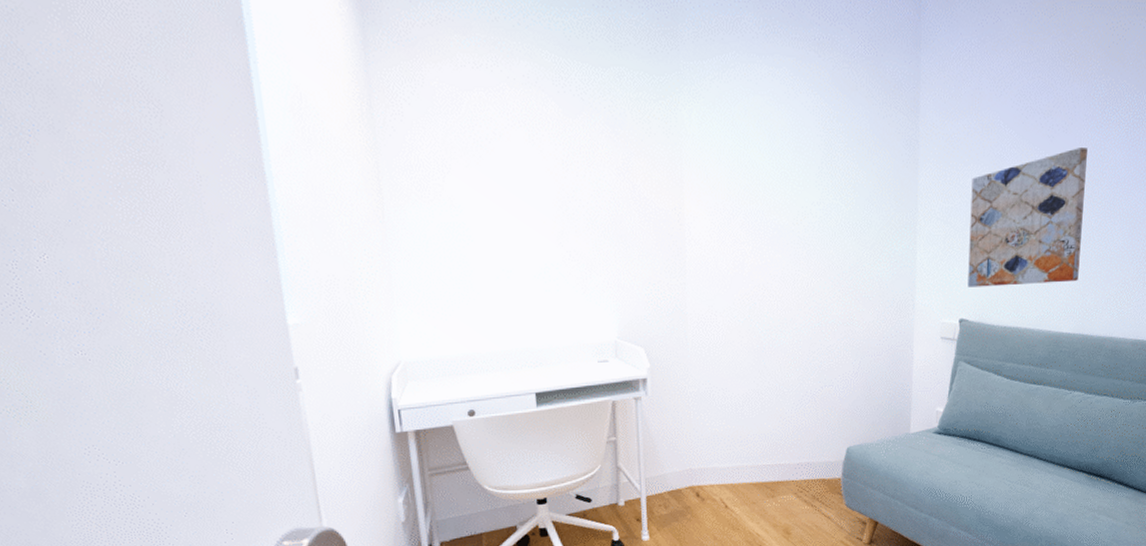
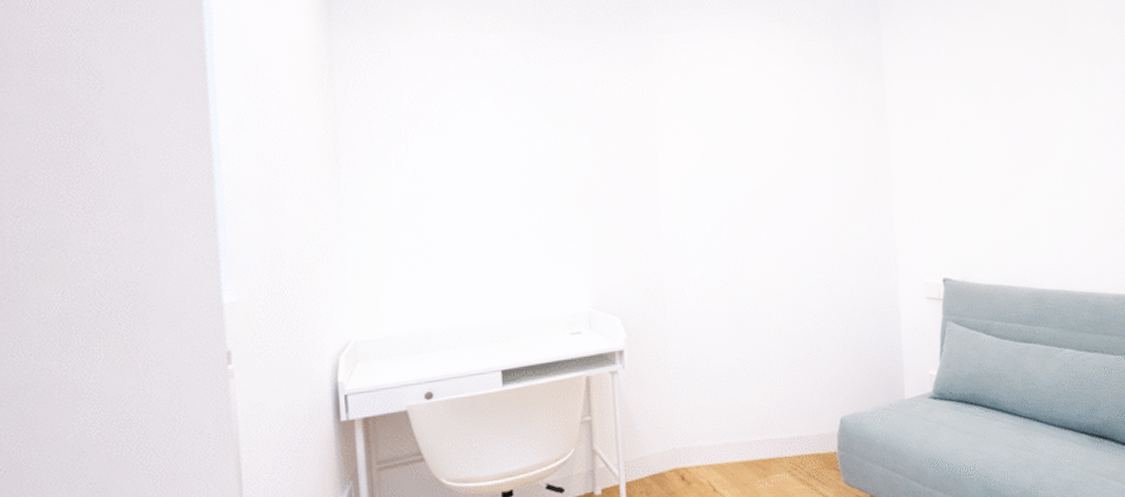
wall art: present [967,148,1087,288] -> none [940,112,1054,247]

